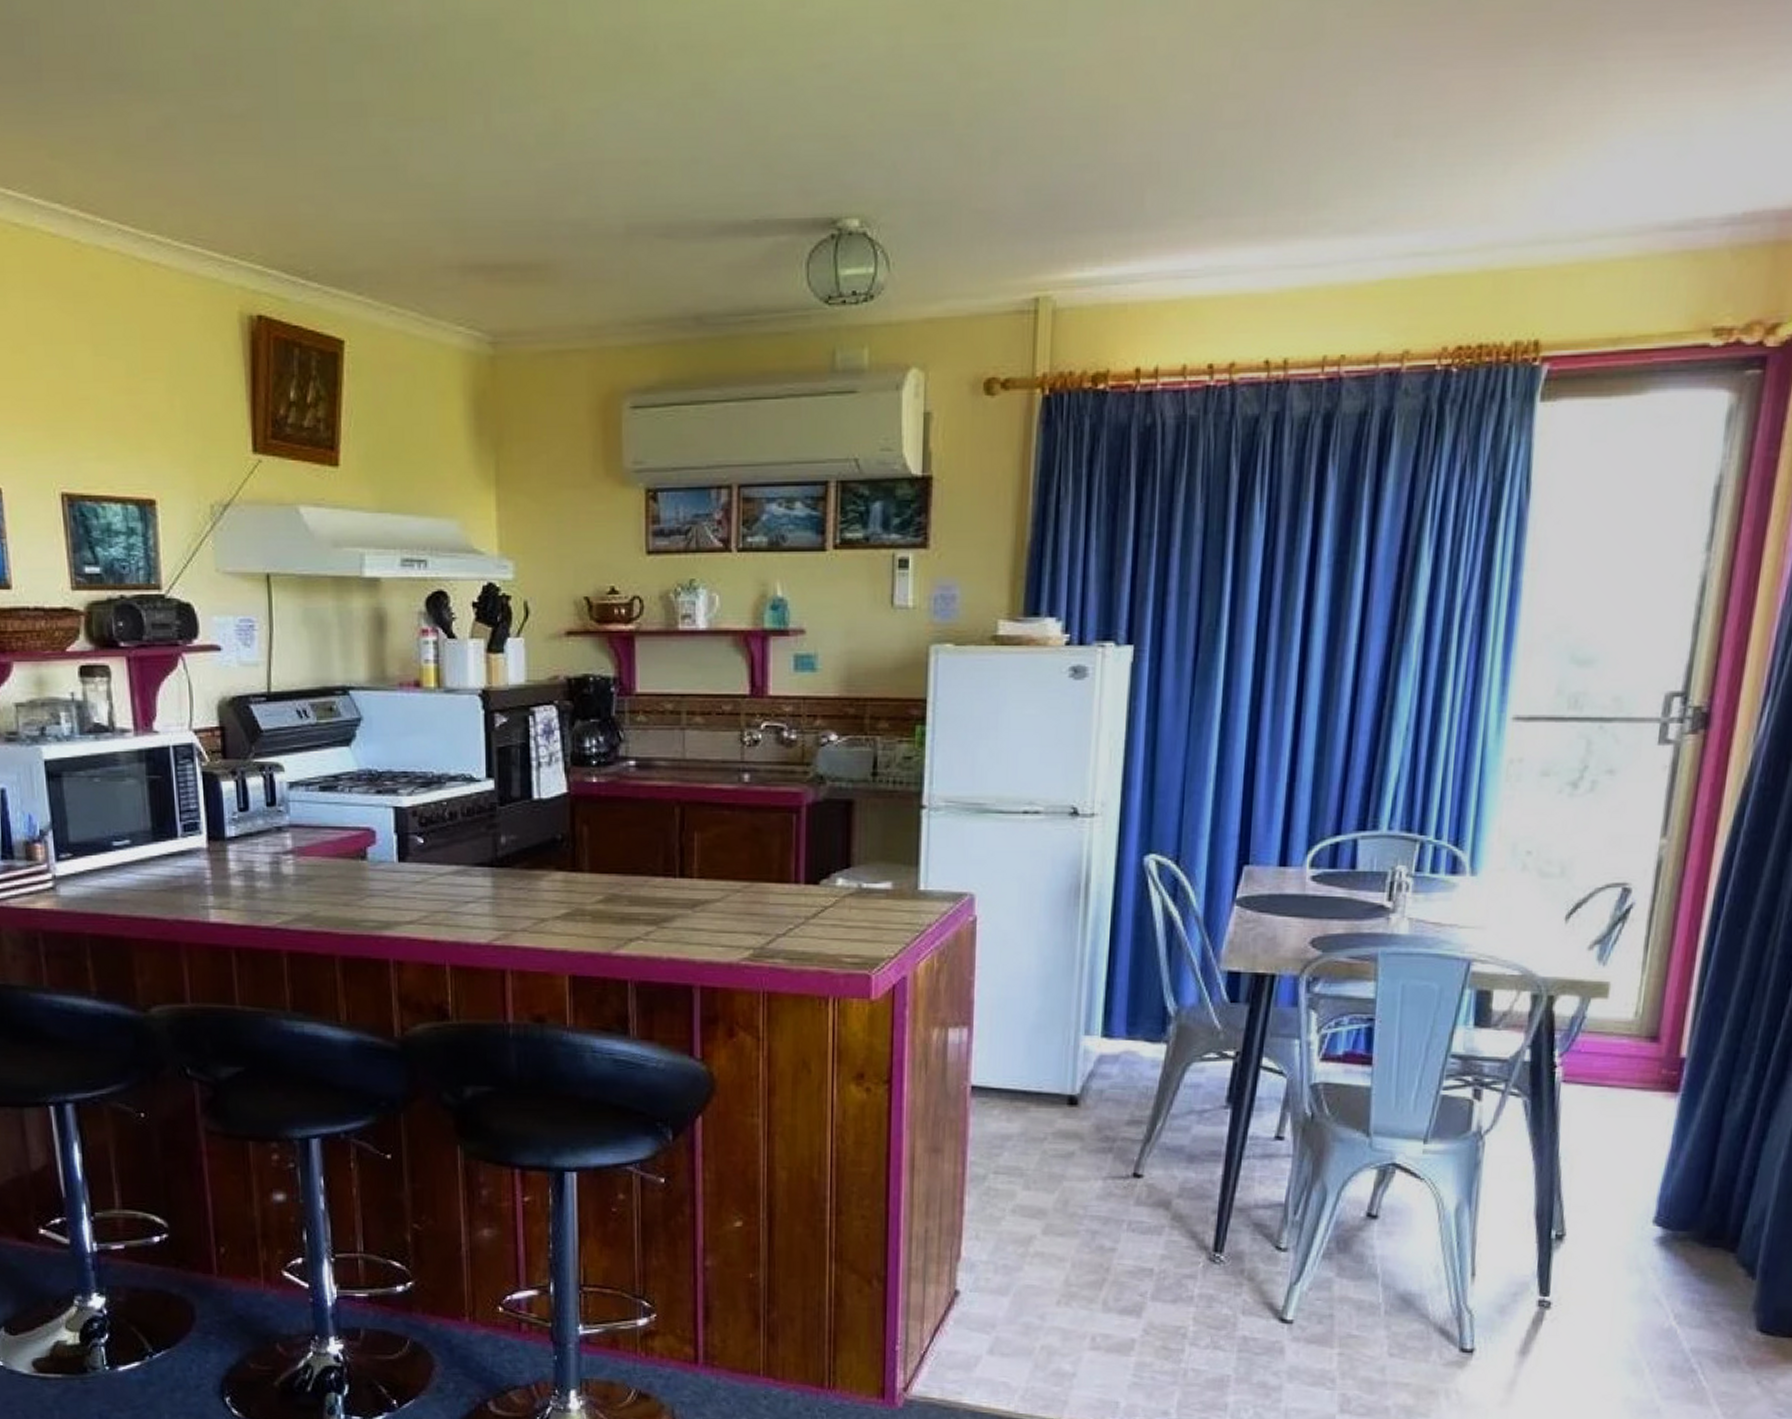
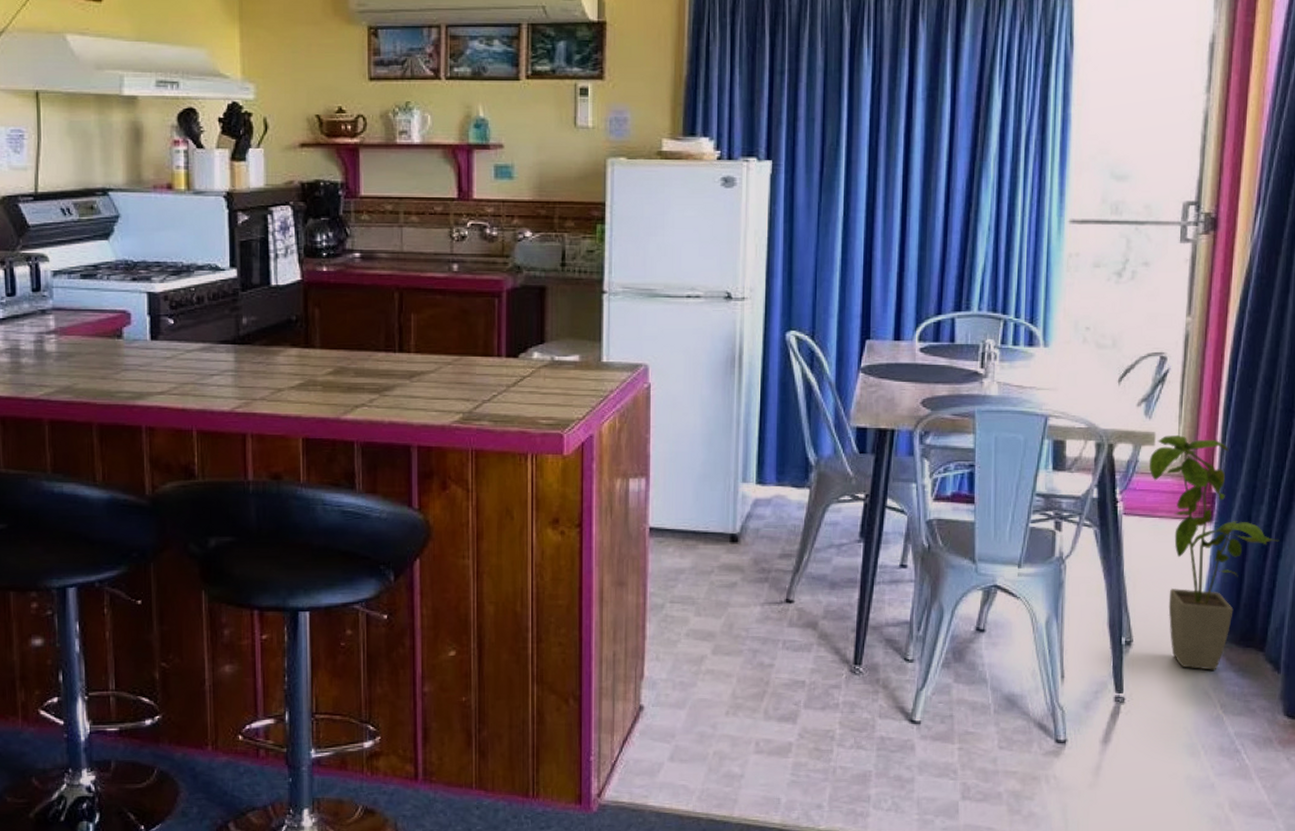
house plant: none [1599,986,1766,1273] -> present [1149,435,1279,670]

